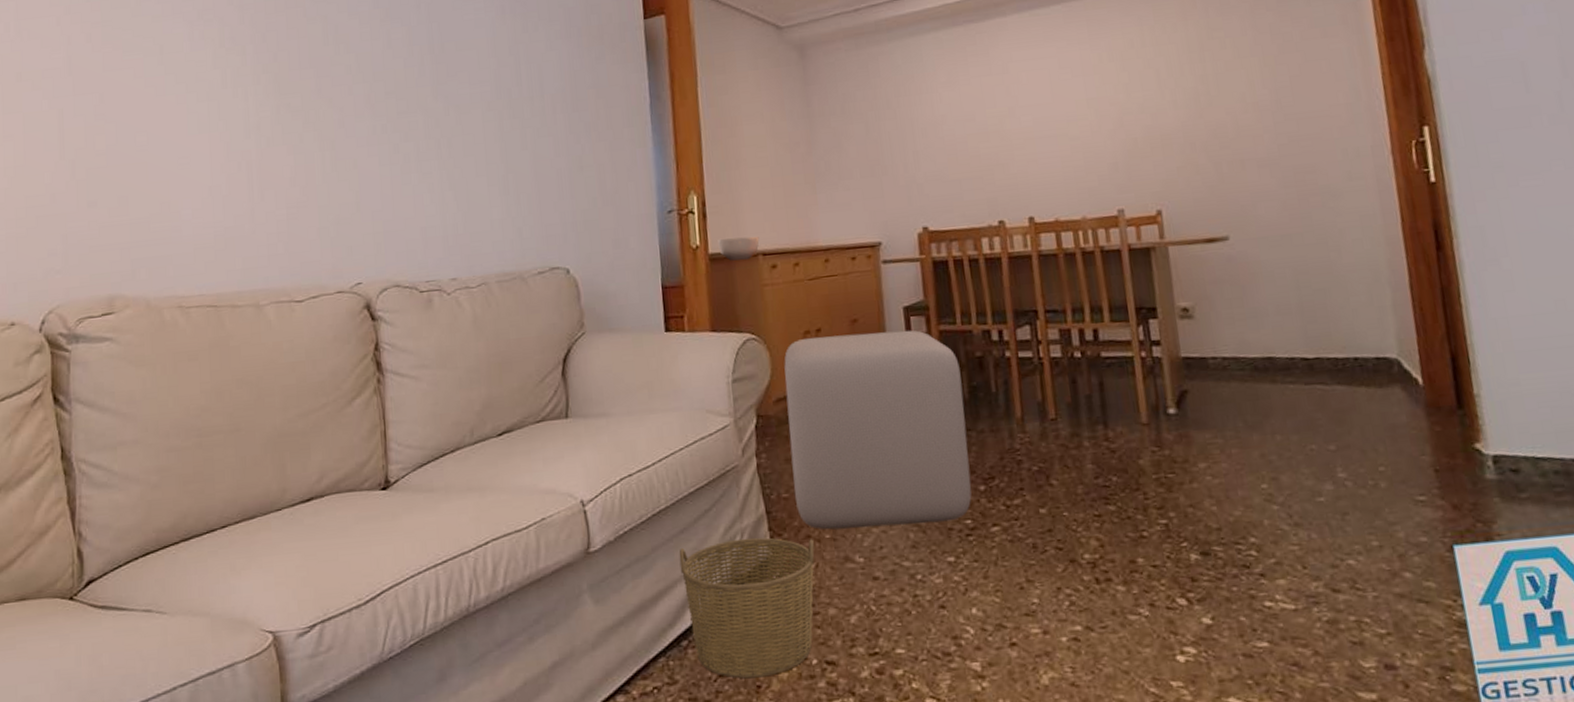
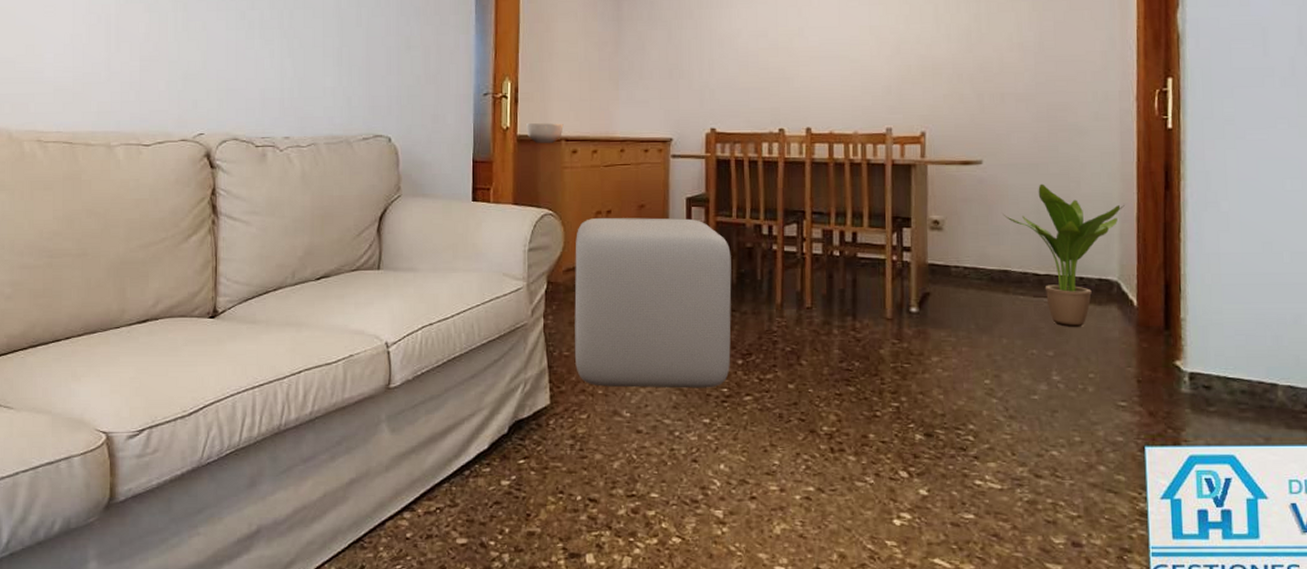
basket: present [679,537,815,679] -> none [468,387,588,507]
potted plant: none [1259,256,1394,416] -> present [1003,183,1125,328]

